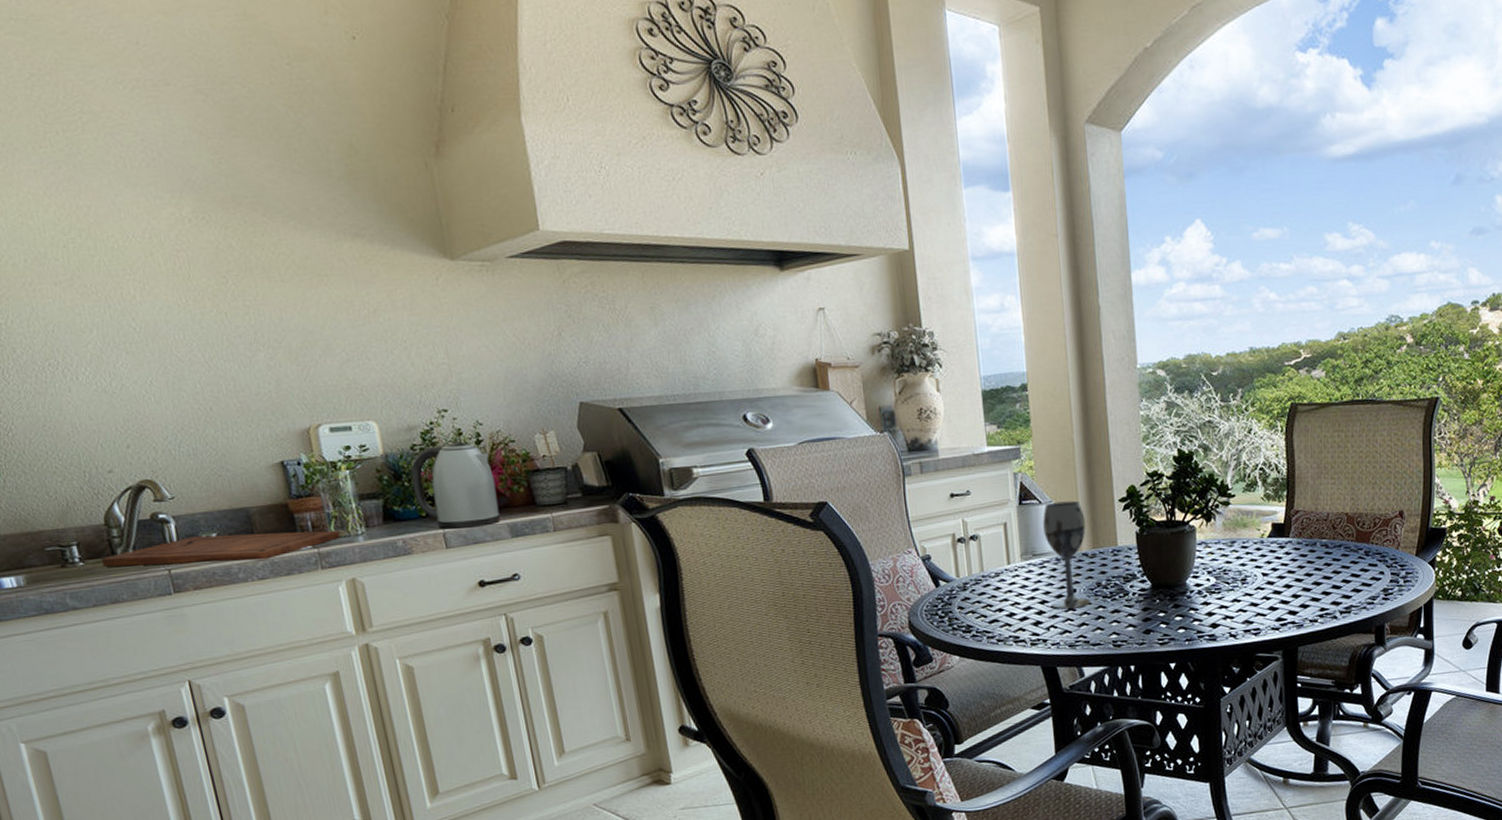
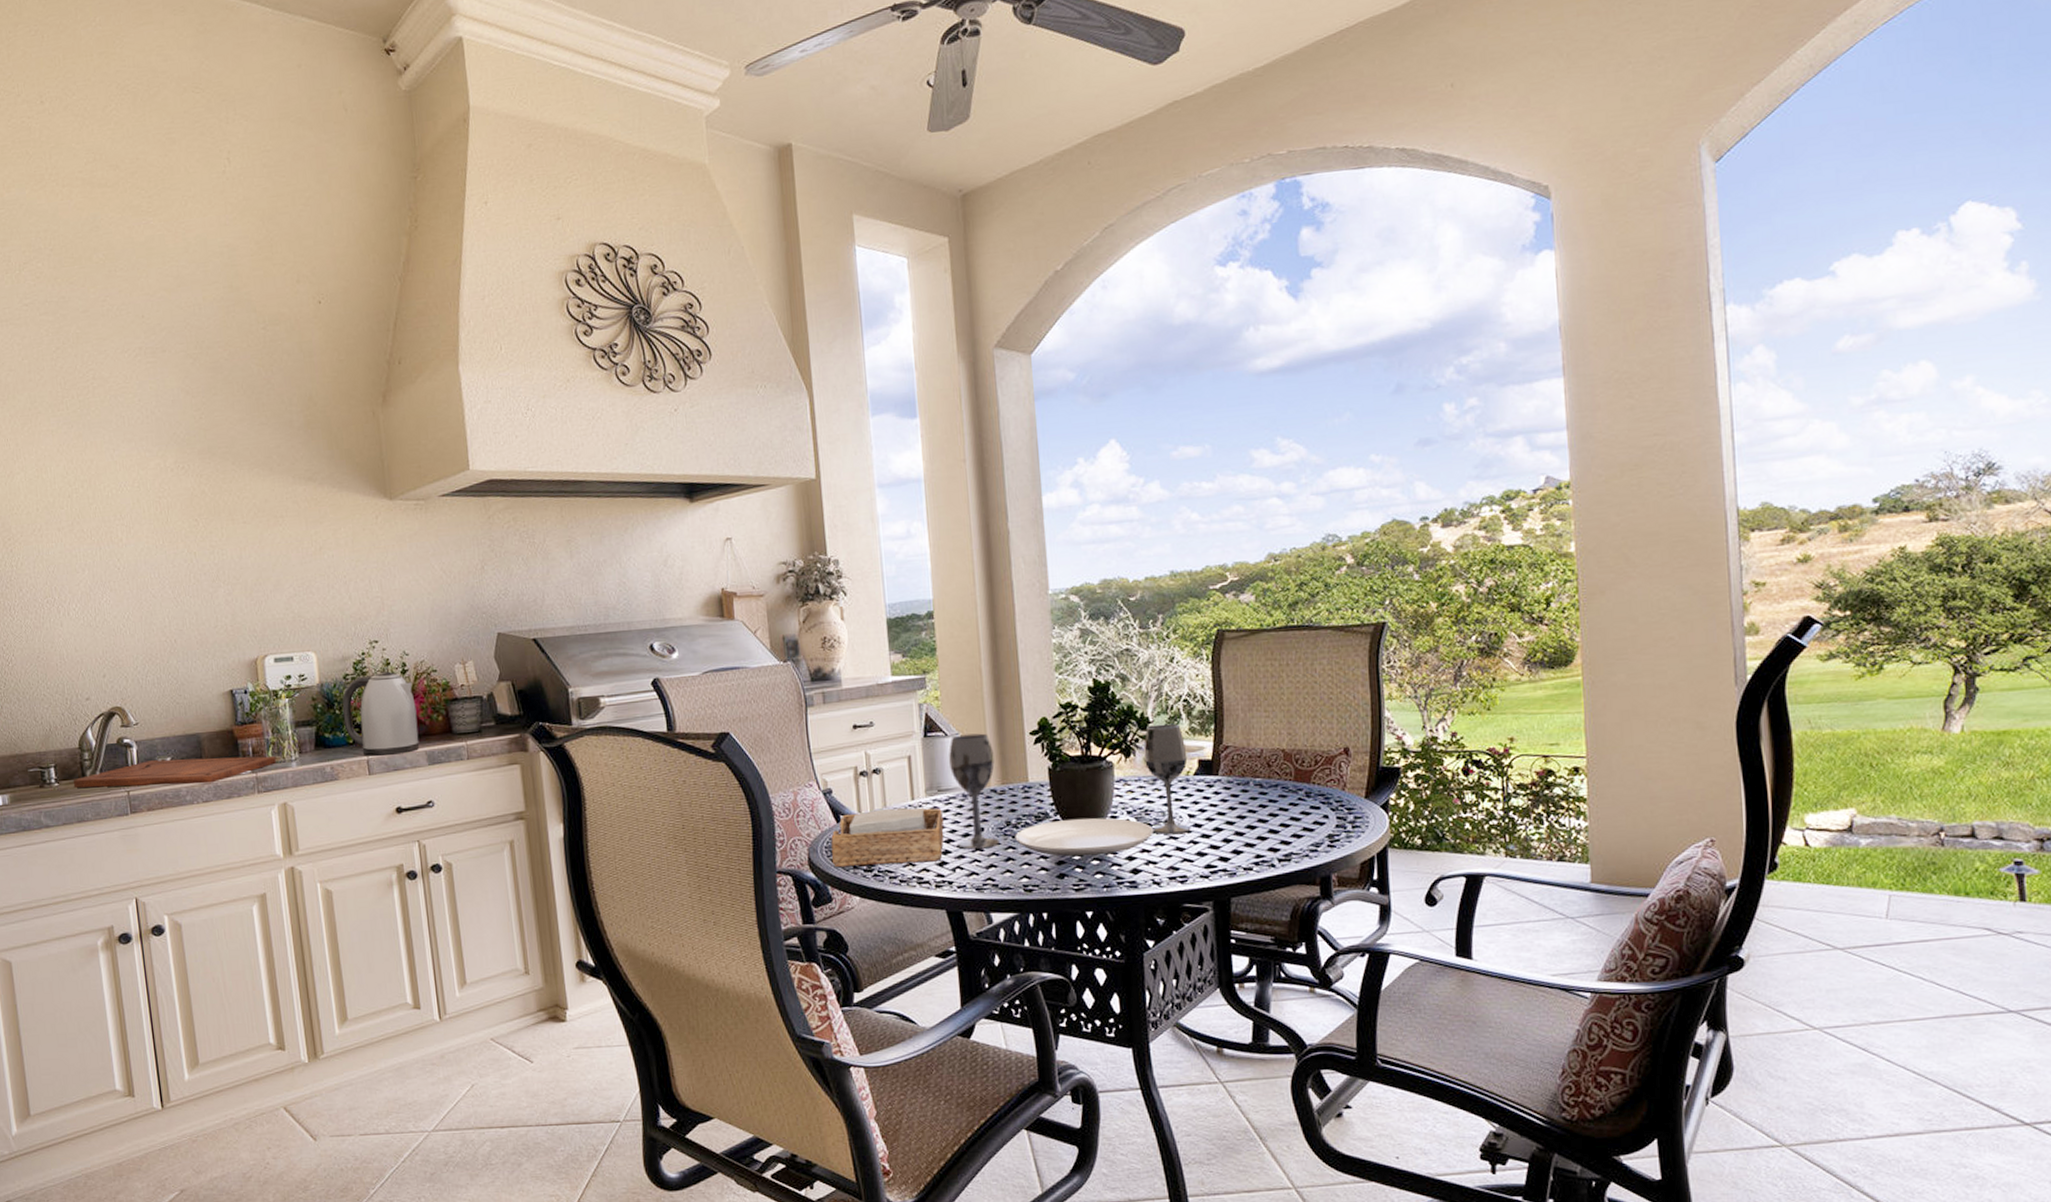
napkin holder: none [930,571,1039,630] -> present [831,807,944,868]
plate: none [1105,577,1231,614] -> present [1015,818,1153,857]
wine glass: none [1223,490,1265,592] -> present [1144,723,1191,835]

